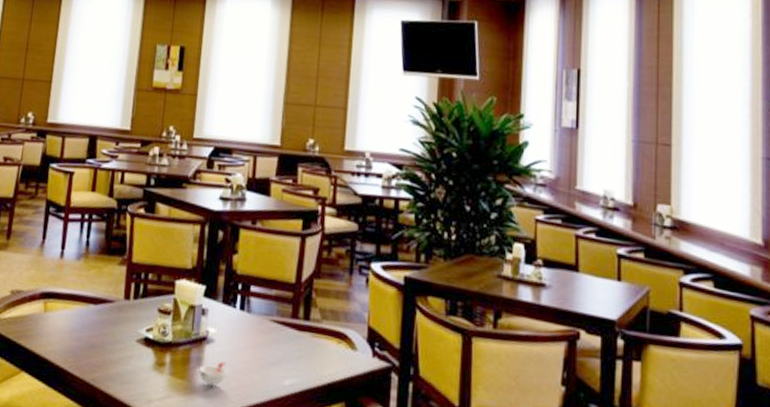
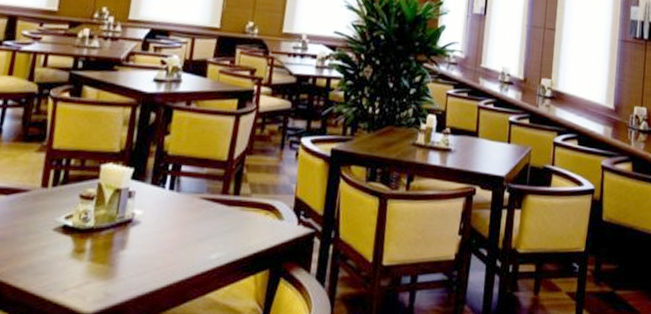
cup: present [199,360,227,387] -> none [122,240,153,268]

